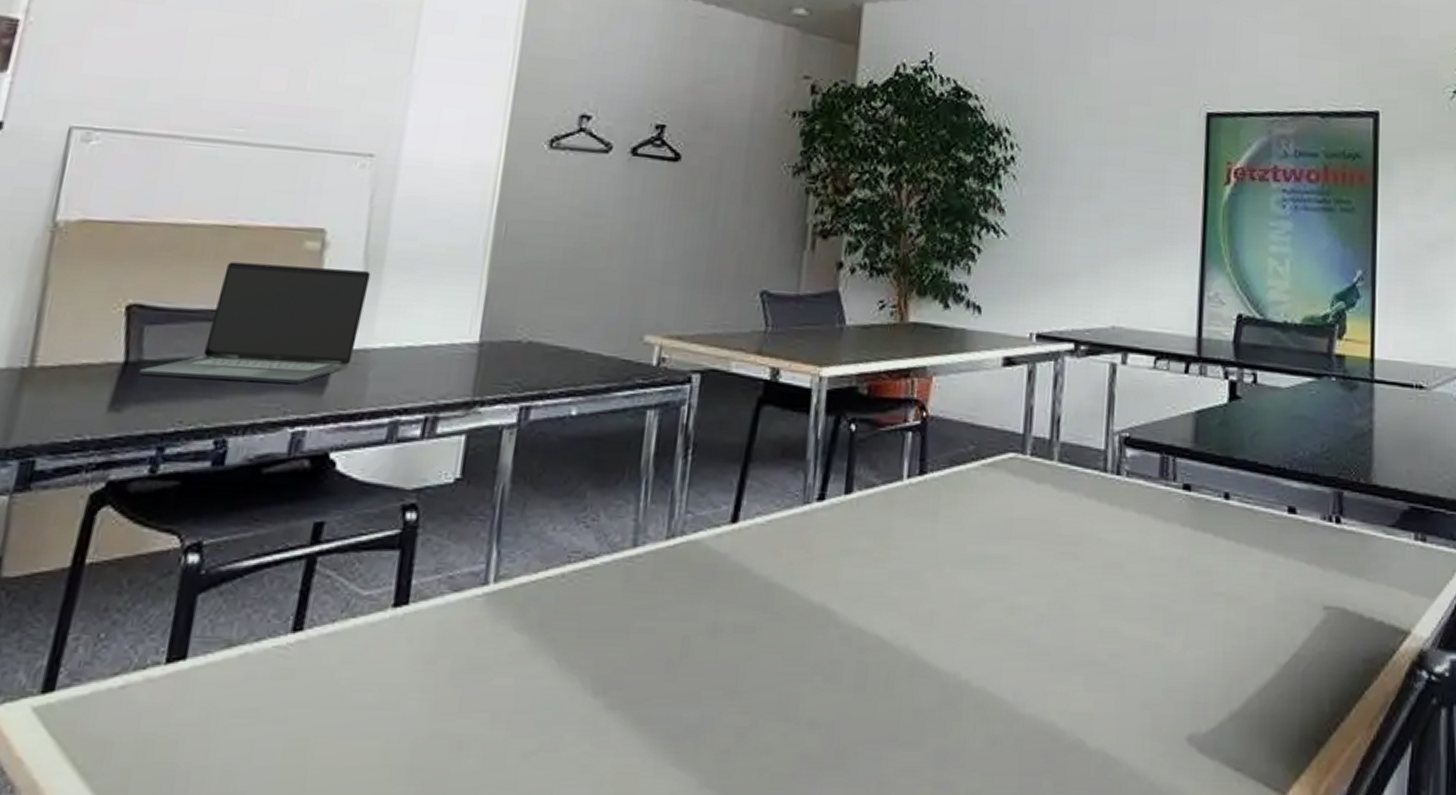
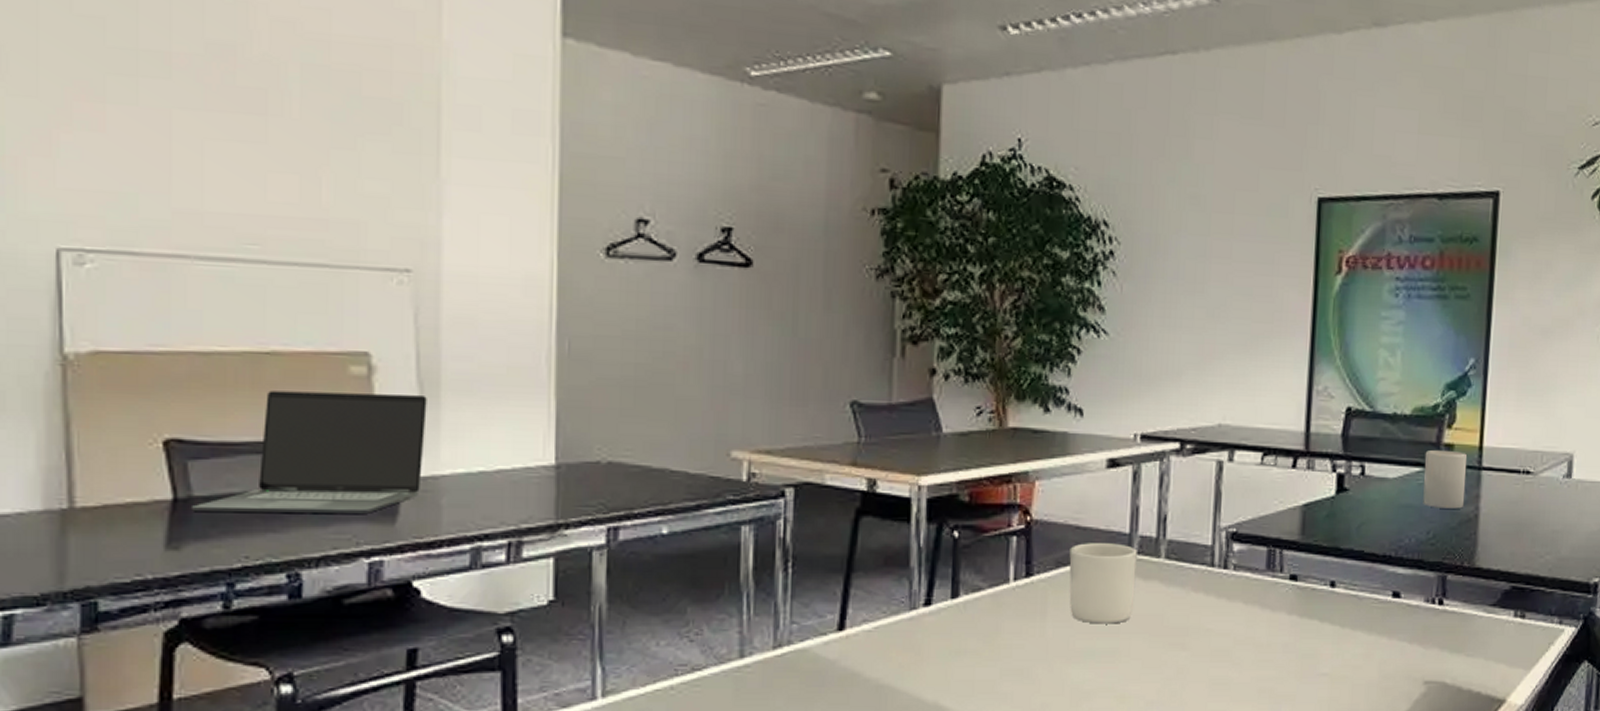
mug: none [961,442,1030,529] -> present [1069,543,1137,624]
mug: none [1315,360,1359,422] -> present [1422,449,1468,509]

